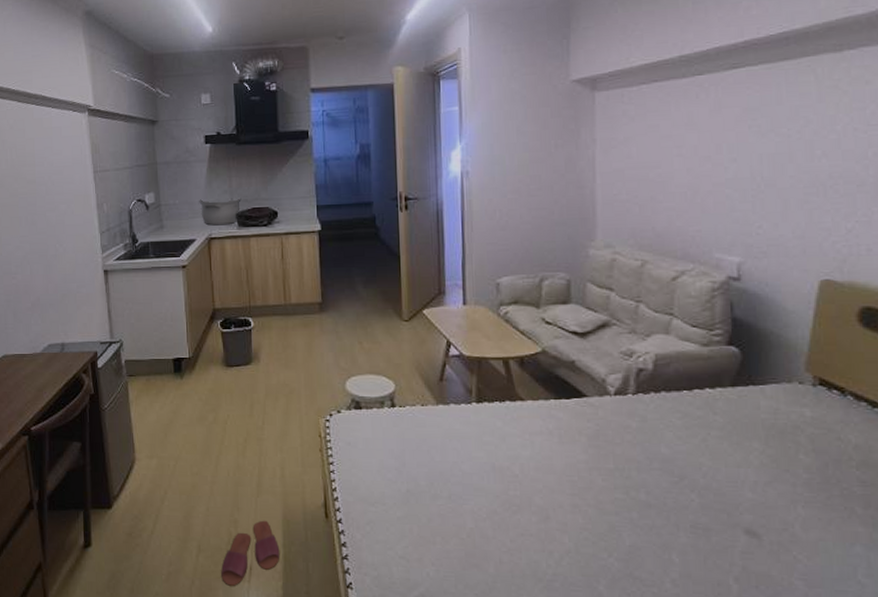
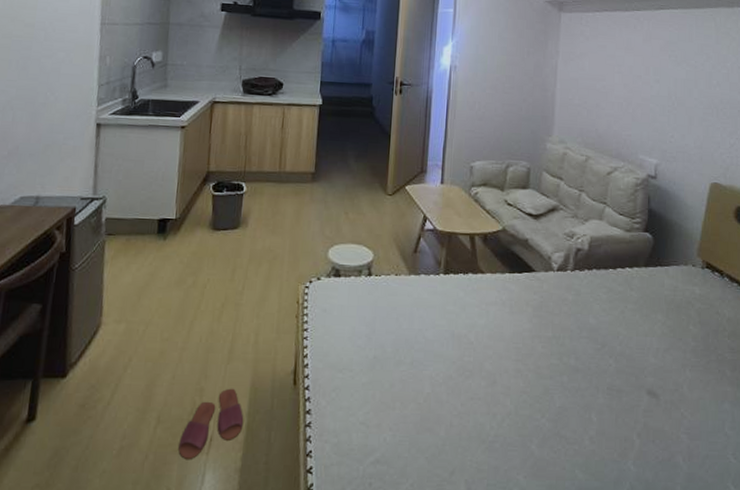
cooking pot: present [199,197,240,226] -> none [207,63,249,91]

